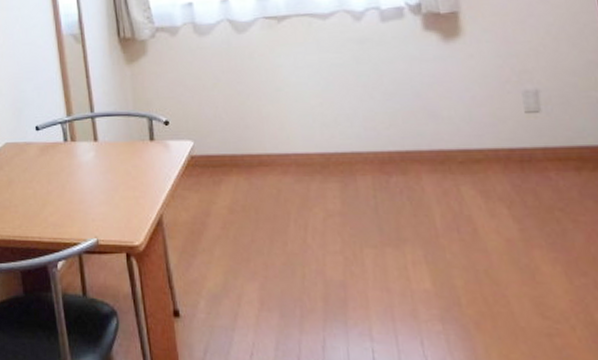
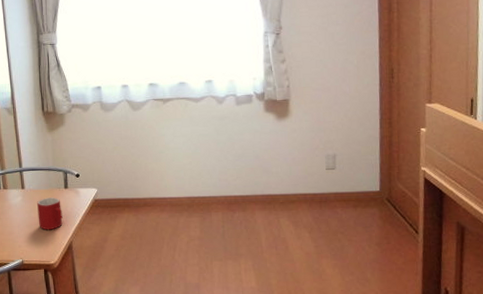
mug: none [115,153,149,198] -> present [37,197,63,230]

